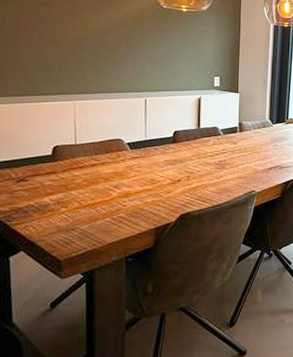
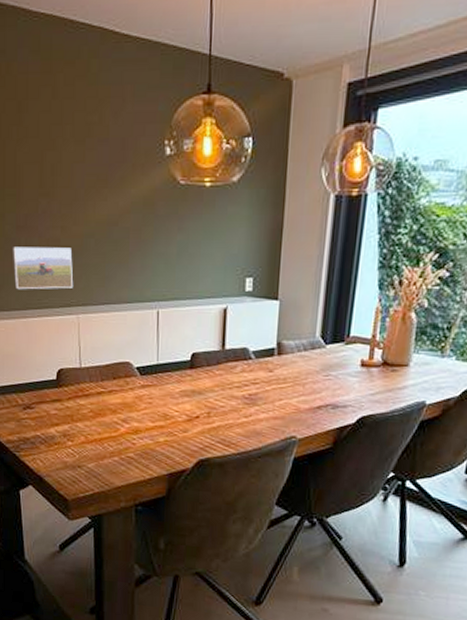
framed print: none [11,43,71,80] -> present [12,247,74,290]

